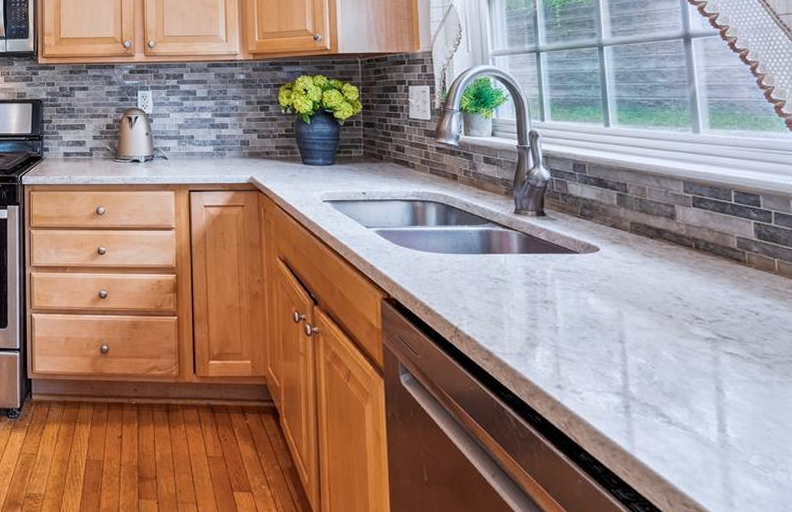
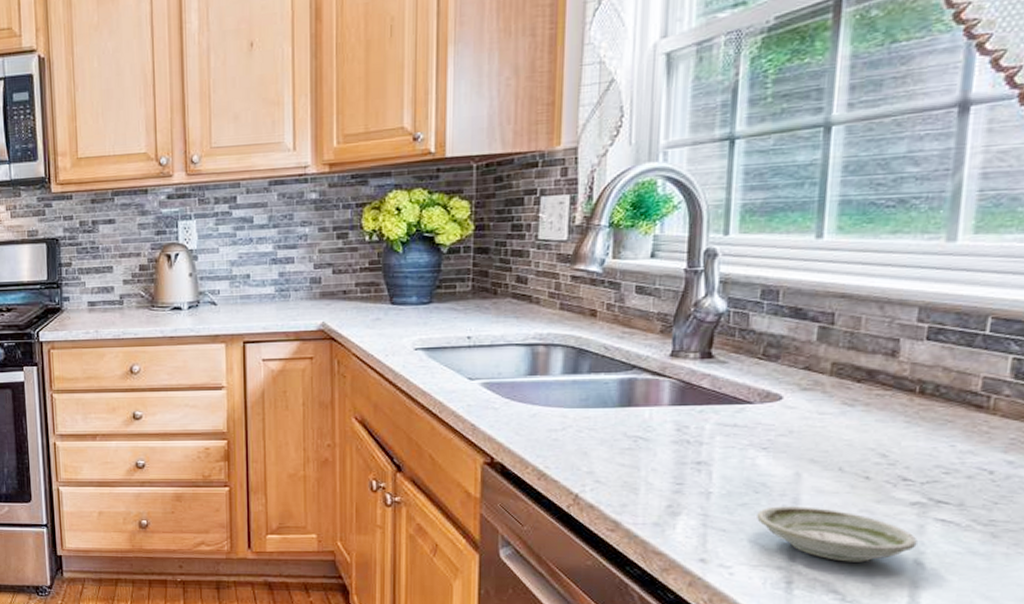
saucer: none [595,340,716,389] -> present [757,506,918,562]

